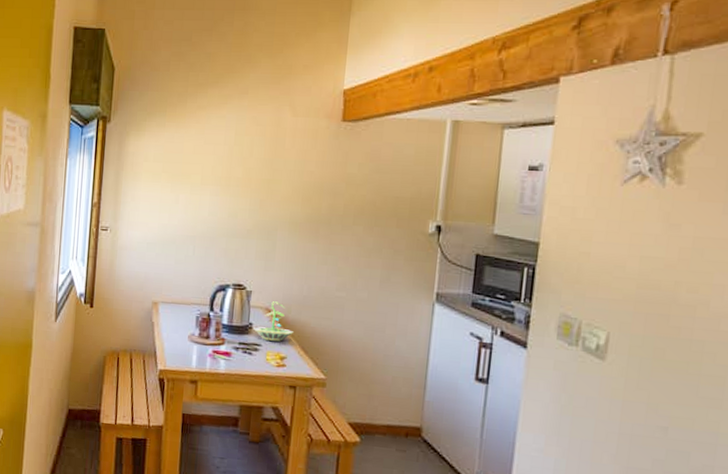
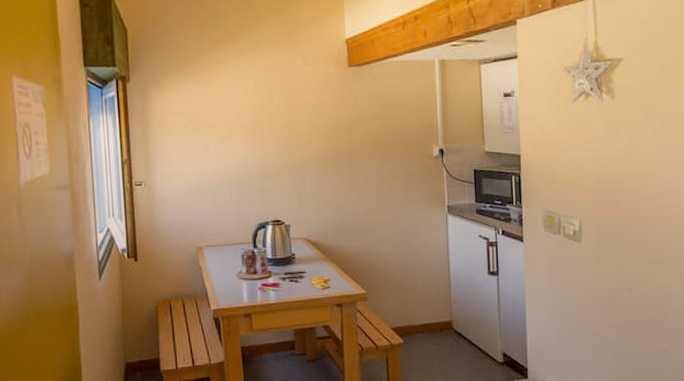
terrarium: present [254,301,293,342] -> none [296,231,333,267]

